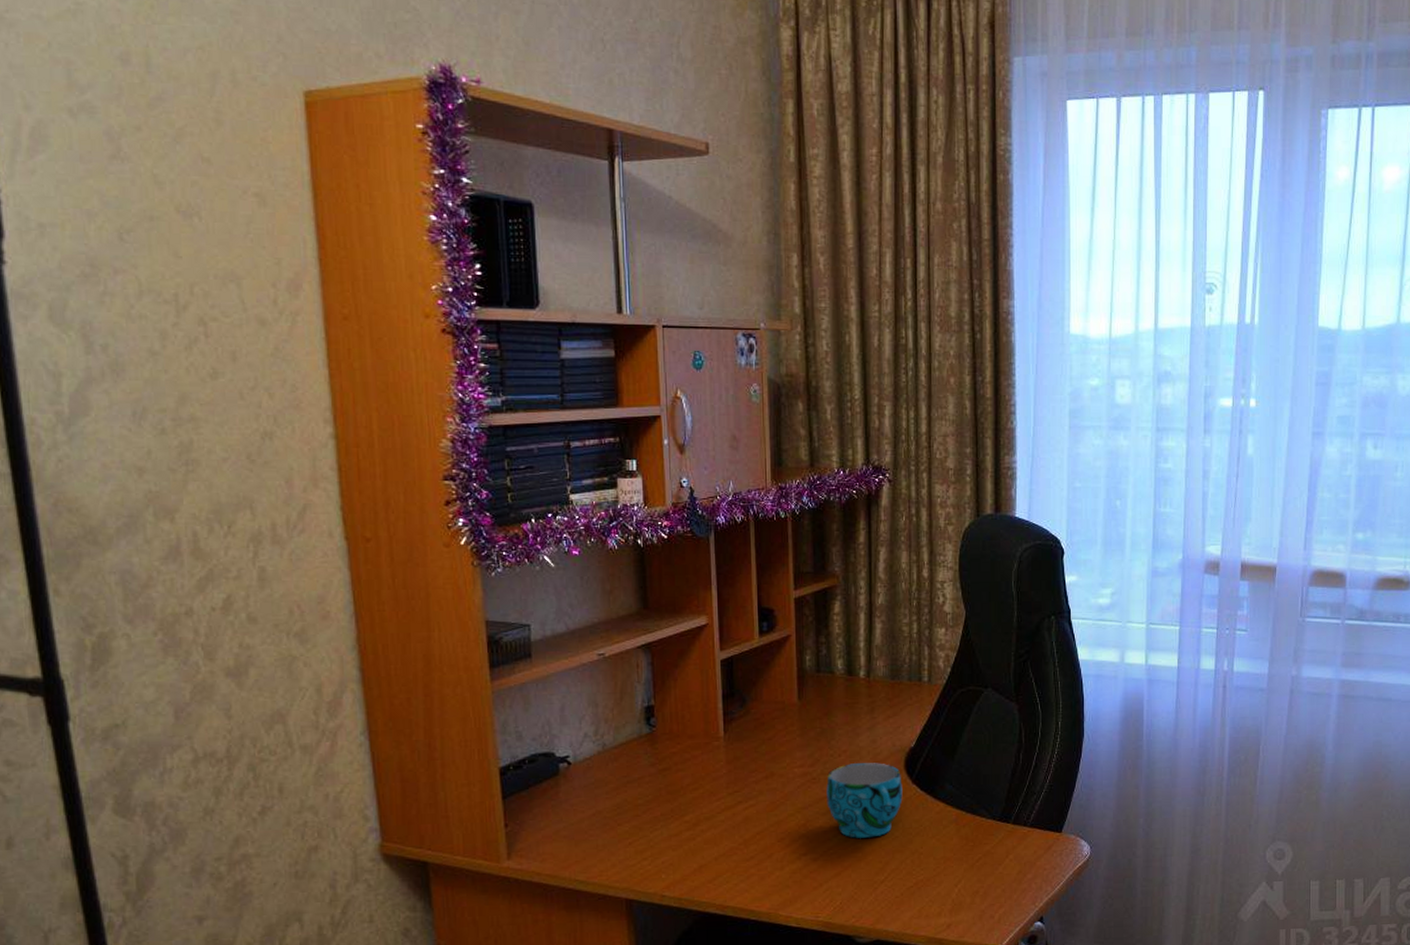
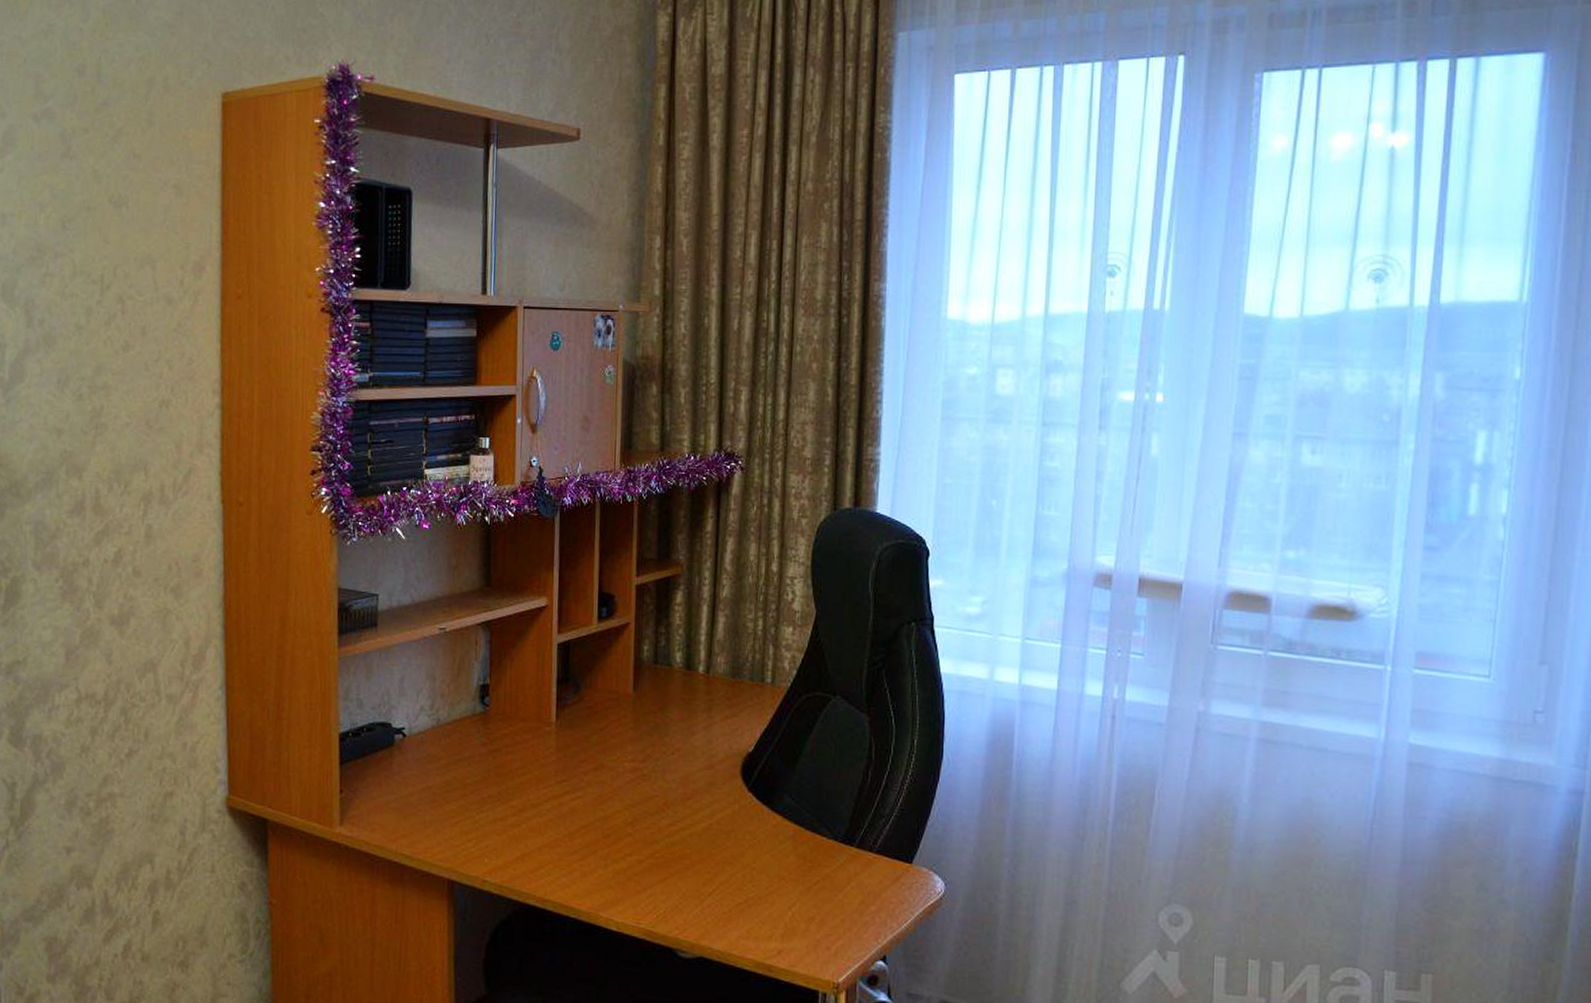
cup: present [826,763,903,838] -> none [656,763,738,845]

